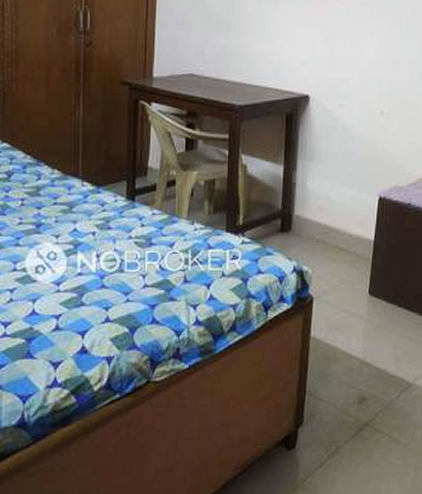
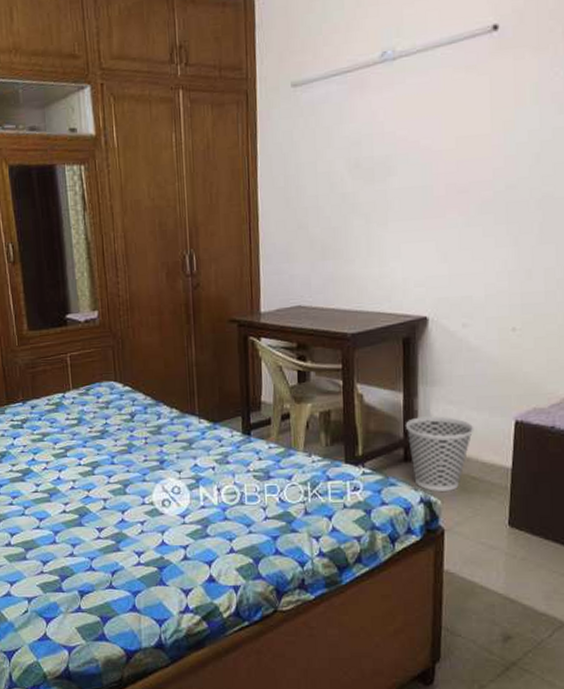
wastebasket: none [283,189,344,261] -> present [405,416,474,492]

